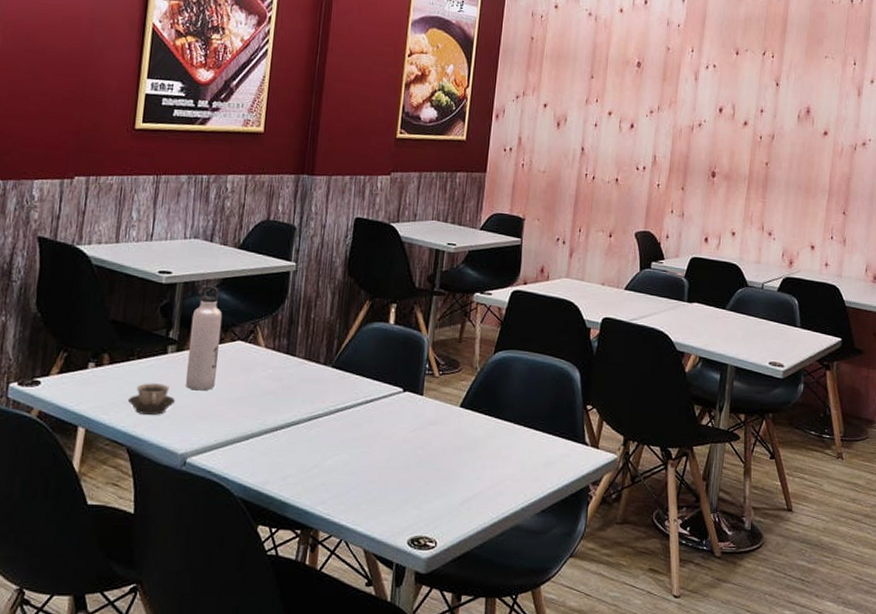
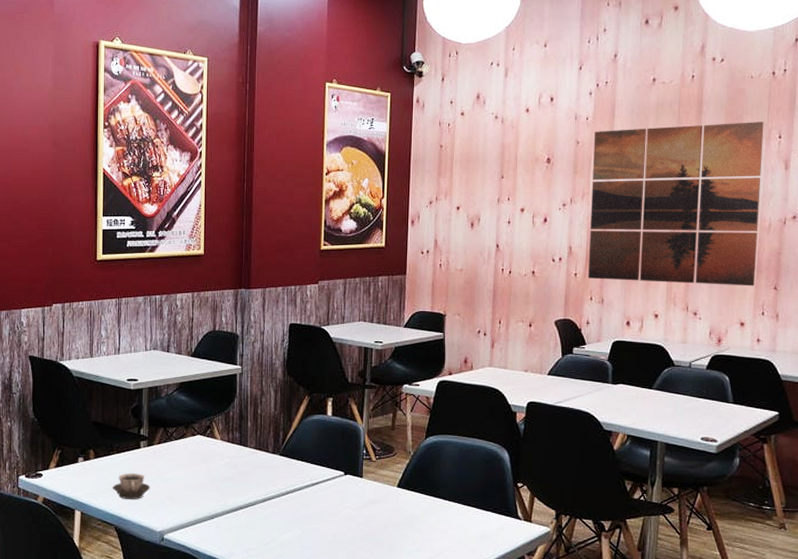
water bottle: present [185,285,222,391] -> none [157,389,183,478]
wall art: none [670,39,841,210] -> present [588,122,764,287]

